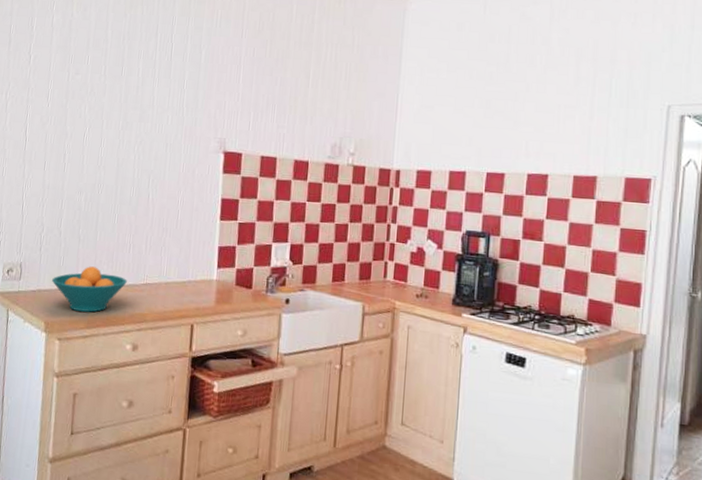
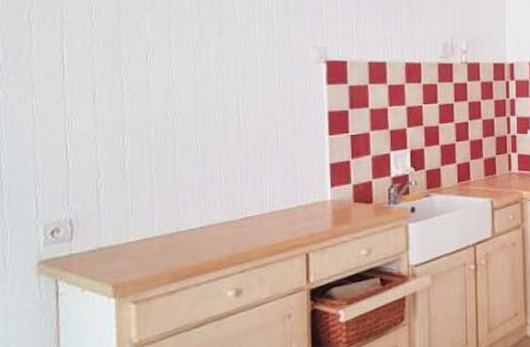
fruit bowl: present [52,266,127,313] -> none [118,208,221,265]

